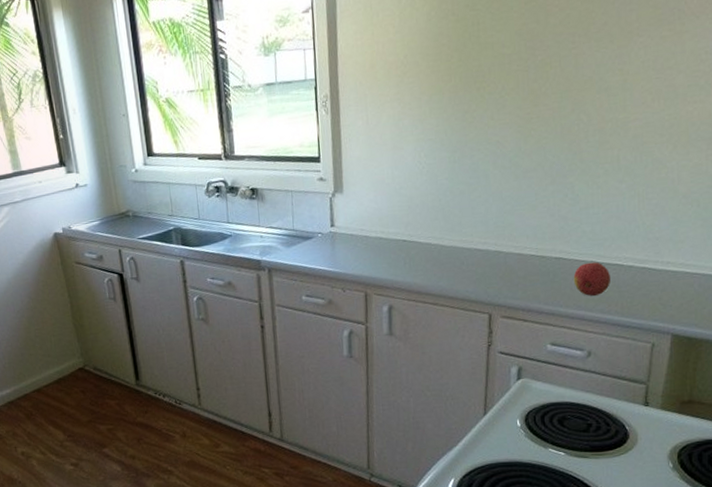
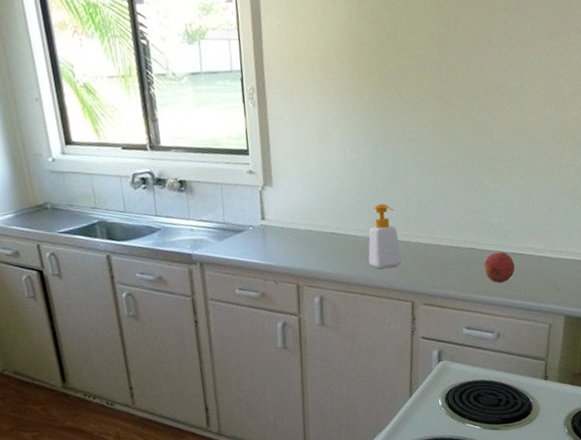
soap bottle: none [442,209,479,279] -> present [368,203,402,269]

